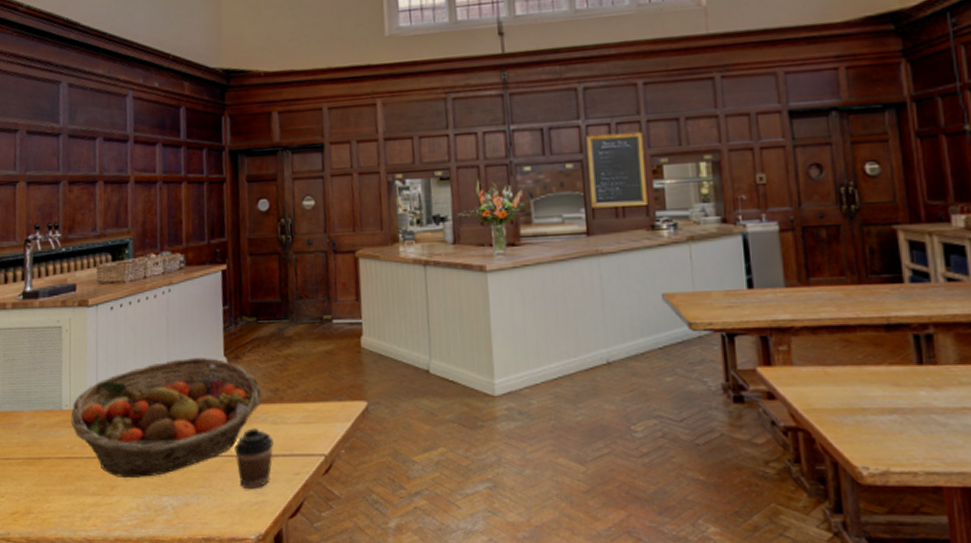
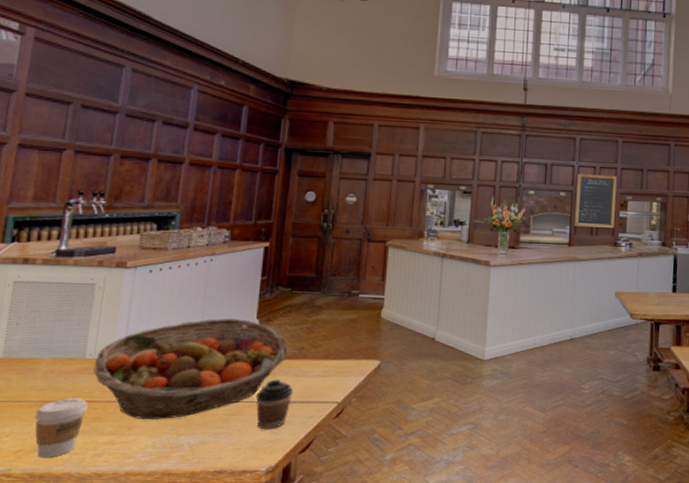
coffee cup: none [24,454,70,522] -> present [34,398,87,459]

